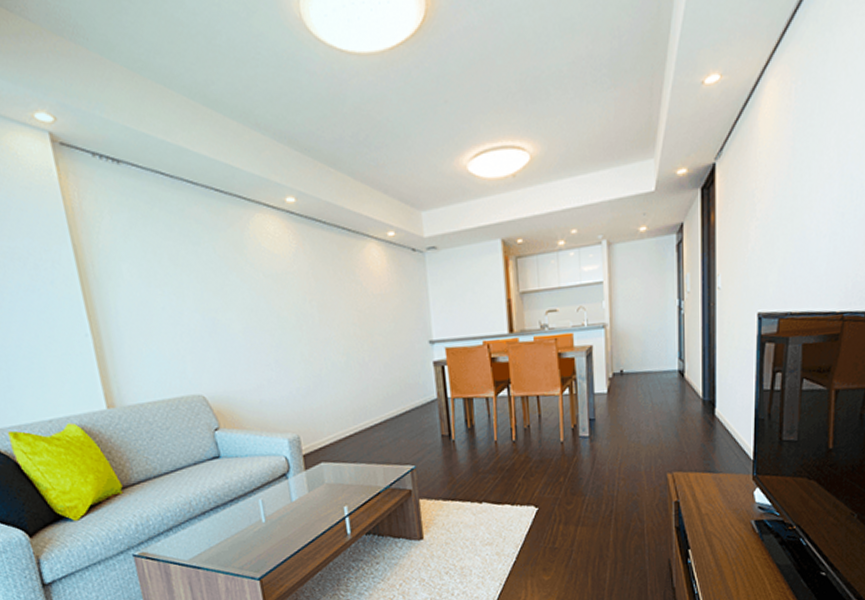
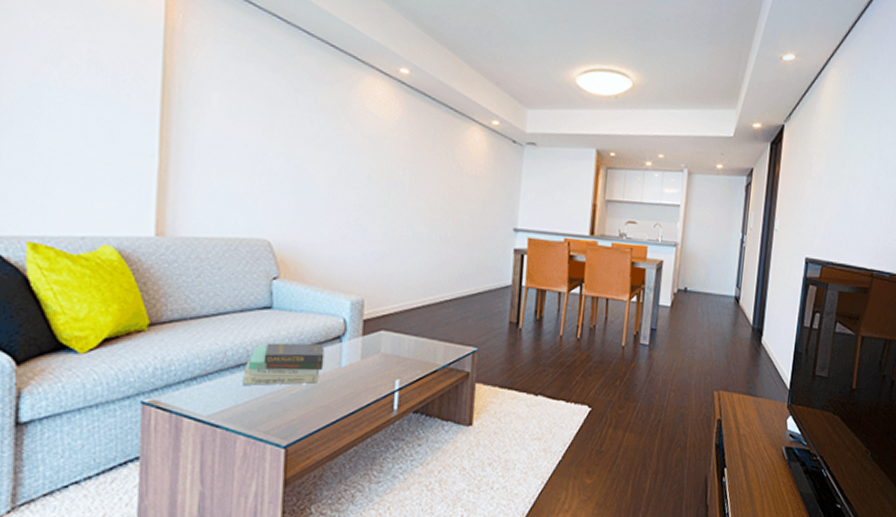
books: none [209,484,277,529] -> present [243,342,325,385]

